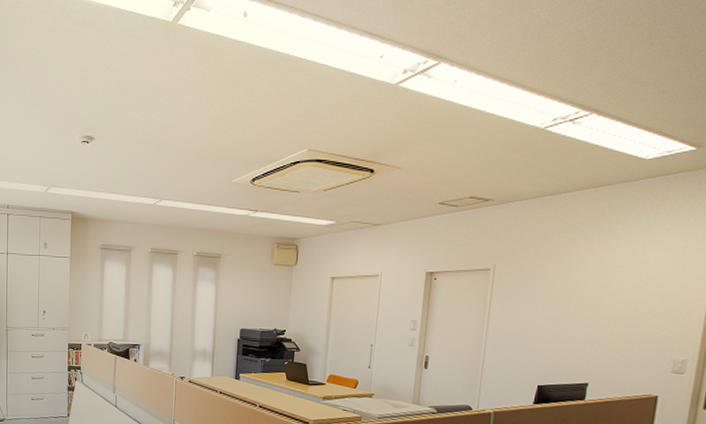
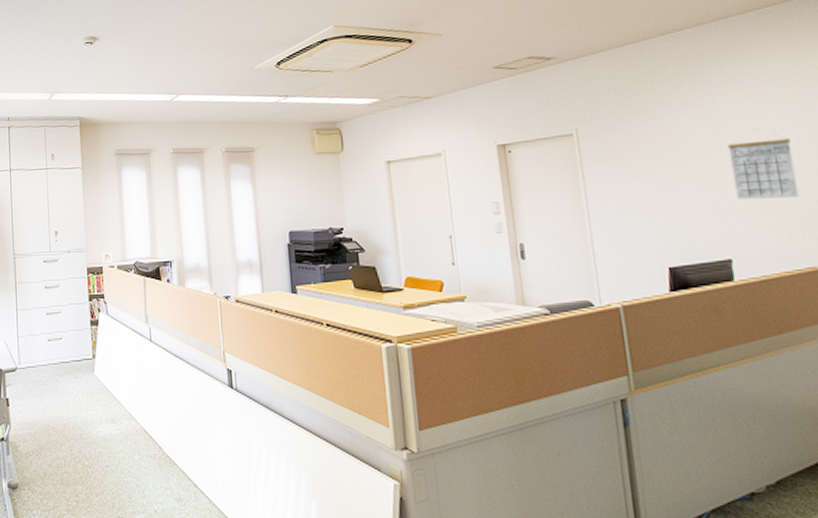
calendar: none [606,289,665,340] -> present [727,138,799,200]

